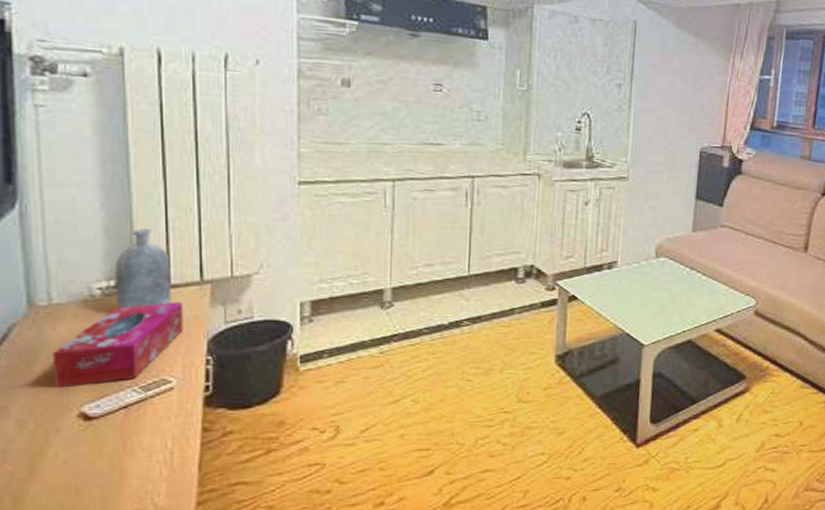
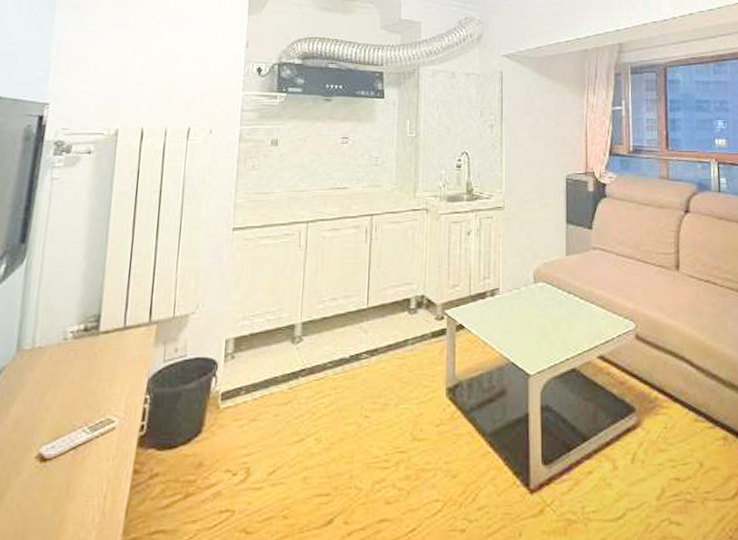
tissue box: present [53,301,183,388] -> none [23,342,133,429]
bottle: present [114,228,171,308] -> none [83,275,128,350]

